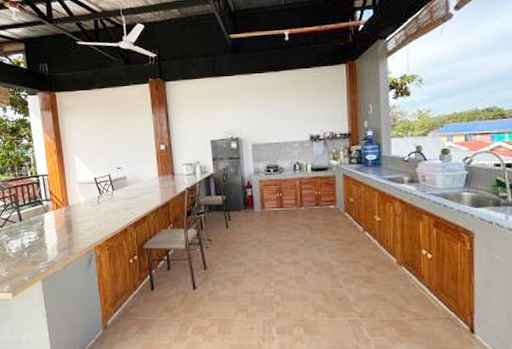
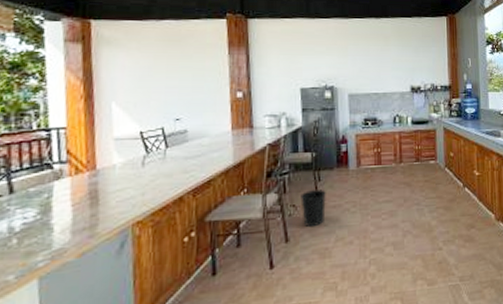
wastebasket: none [214,228,236,259] -> present [300,190,326,228]

